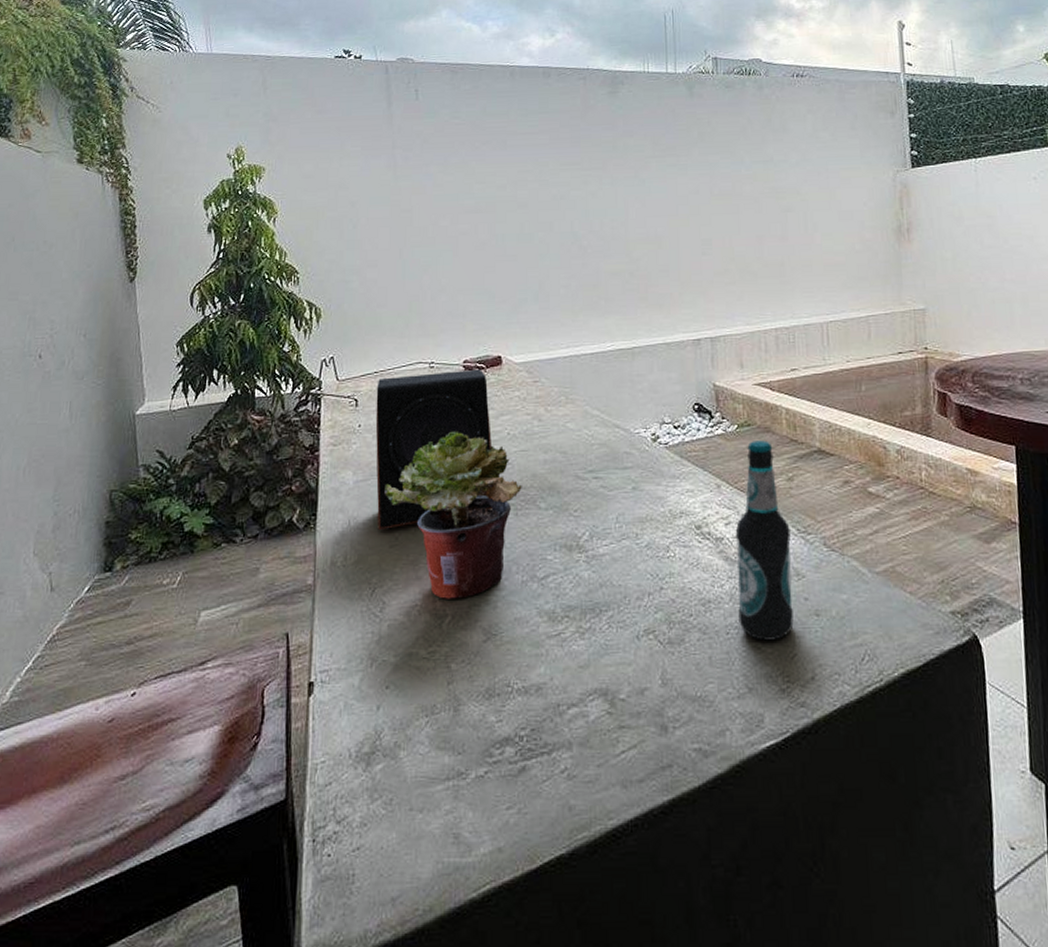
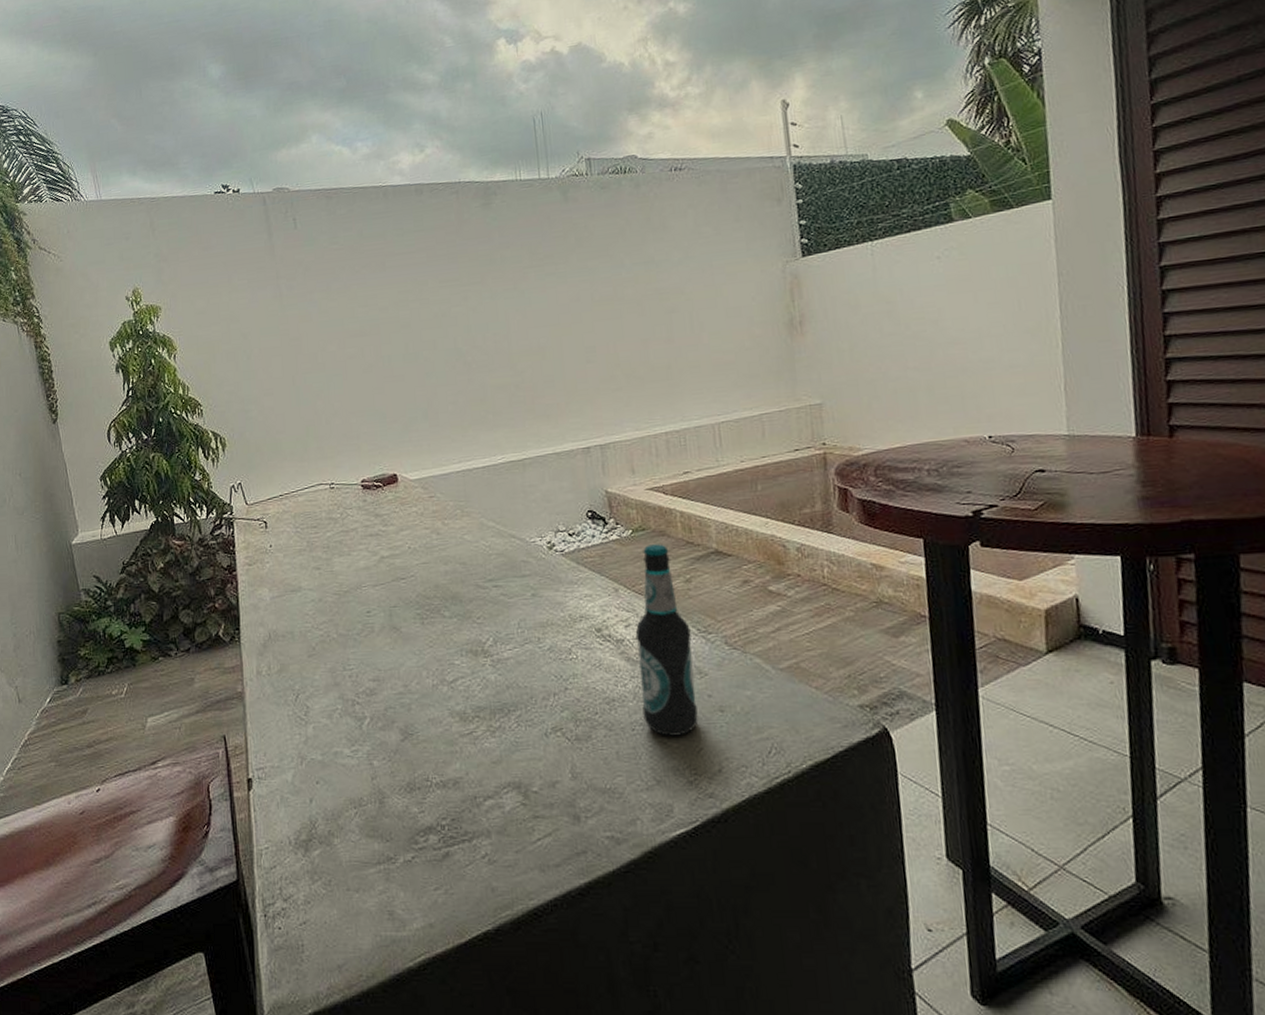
speaker: present [375,369,492,530] -> none [283,487,400,641]
potted plant: present [384,430,522,599] -> none [298,547,426,703]

